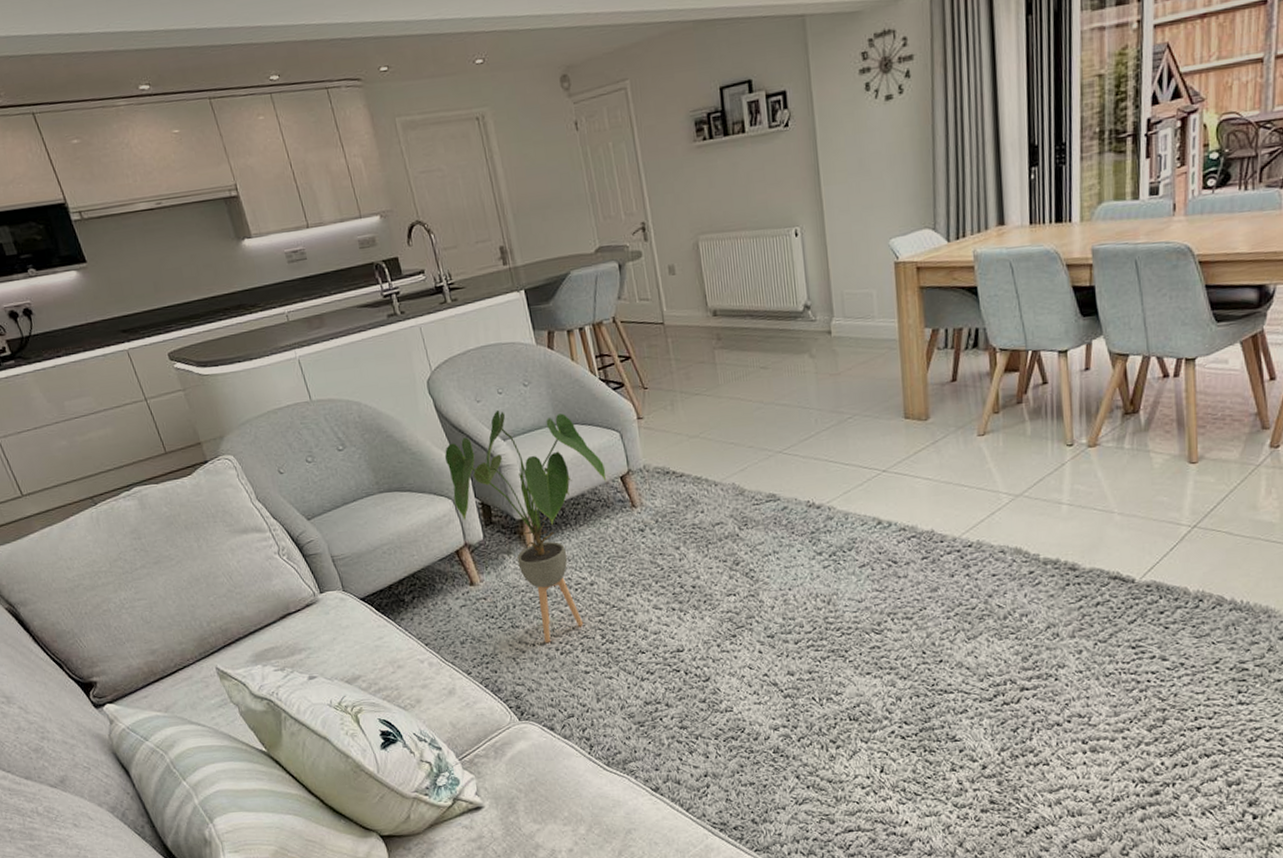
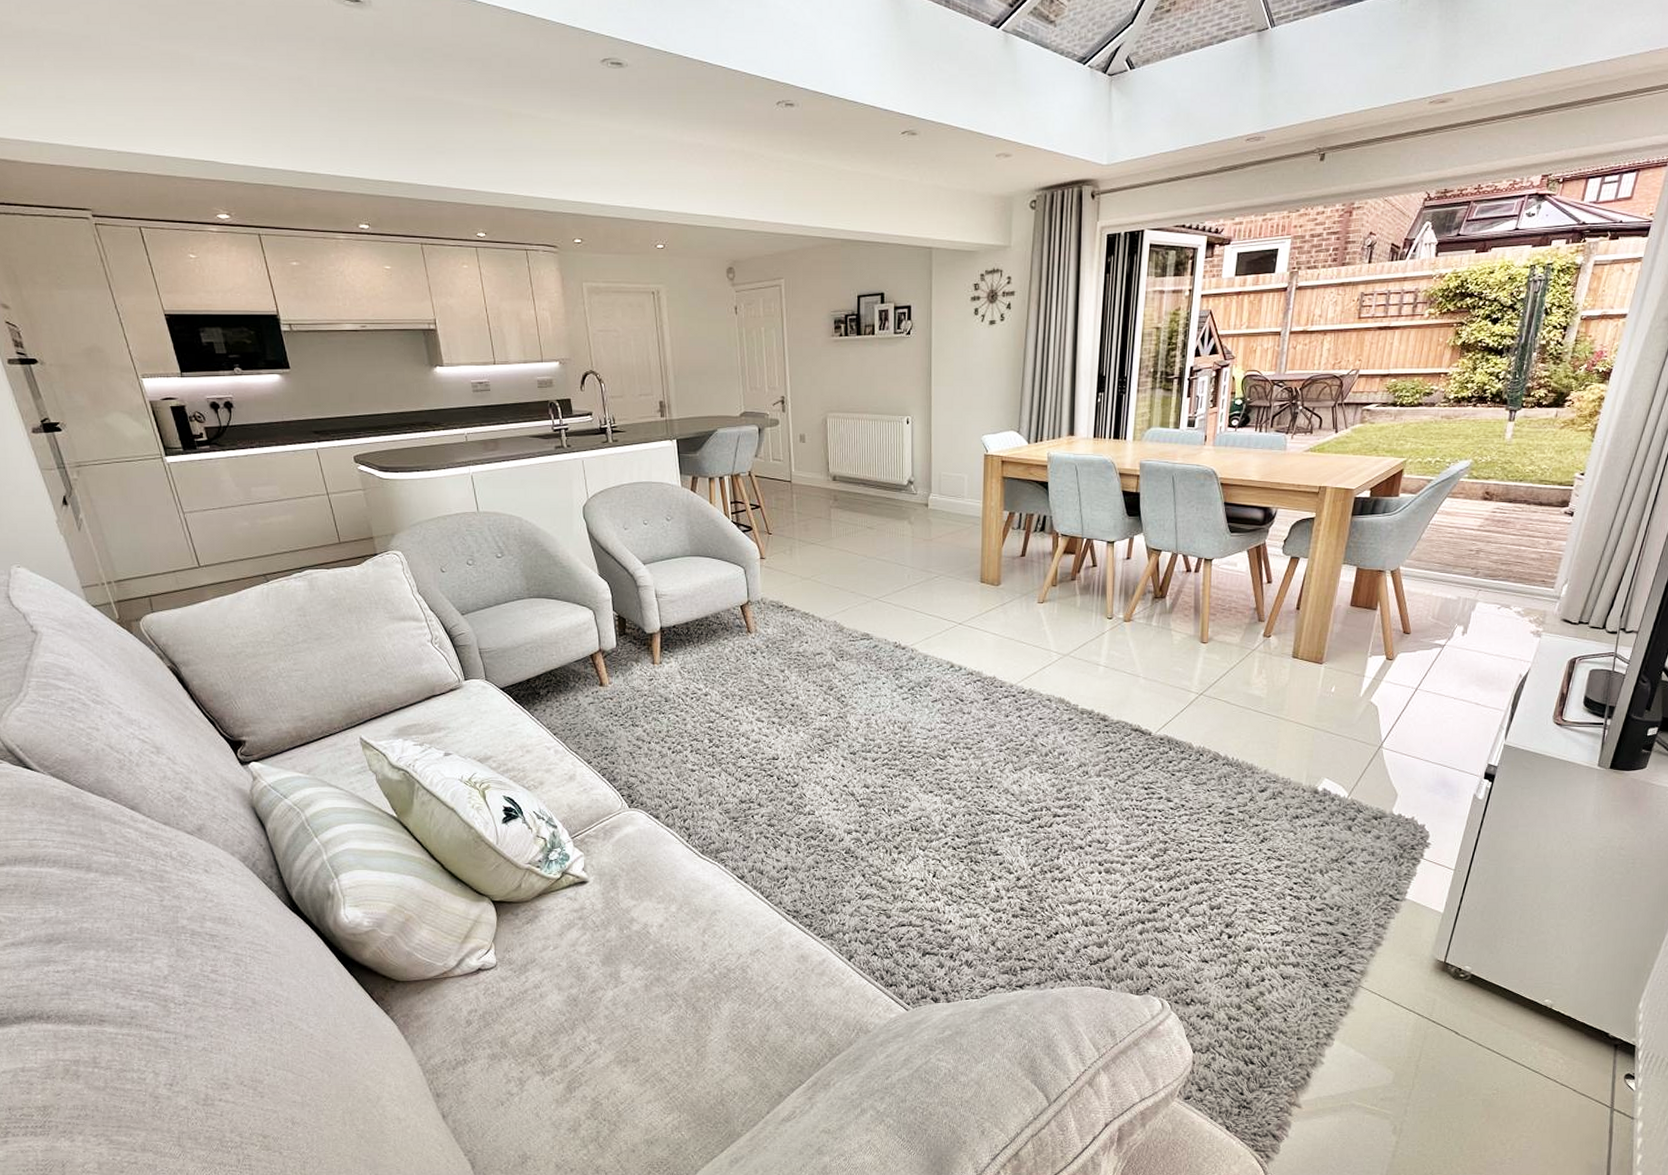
house plant: present [444,410,607,643] -> none [590,539,729,741]

